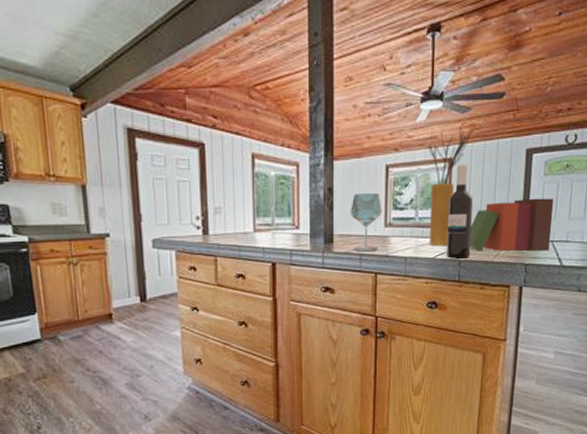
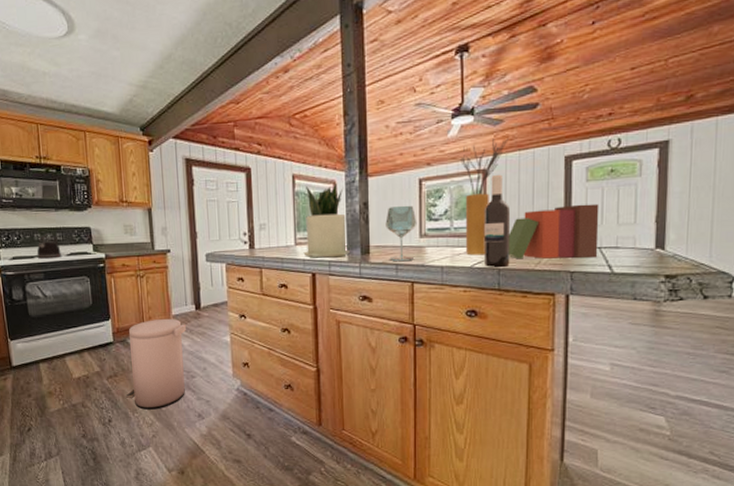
pedal bin: none [57,311,131,414] -> present [125,318,187,410]
planter: none [263,165,314,246] -> present [303,182,351,258]

